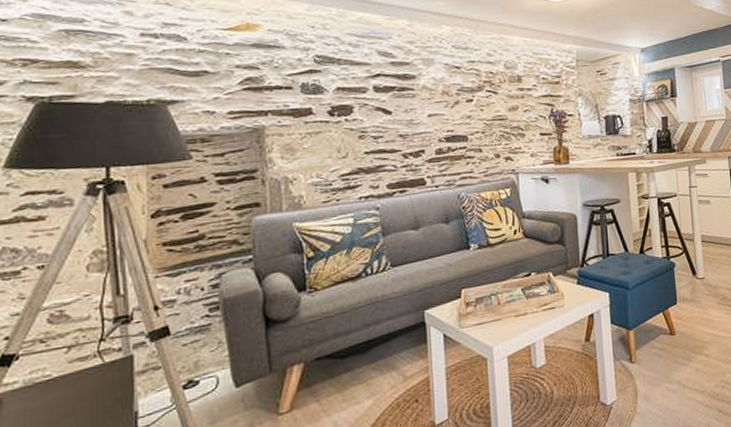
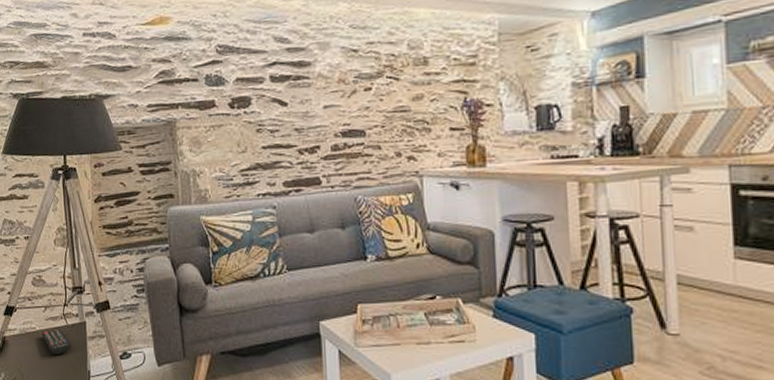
remote control: none [61,370,110,402] -> present [41,329,72,354]

